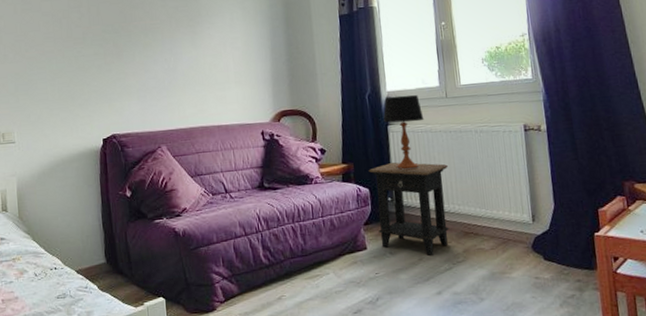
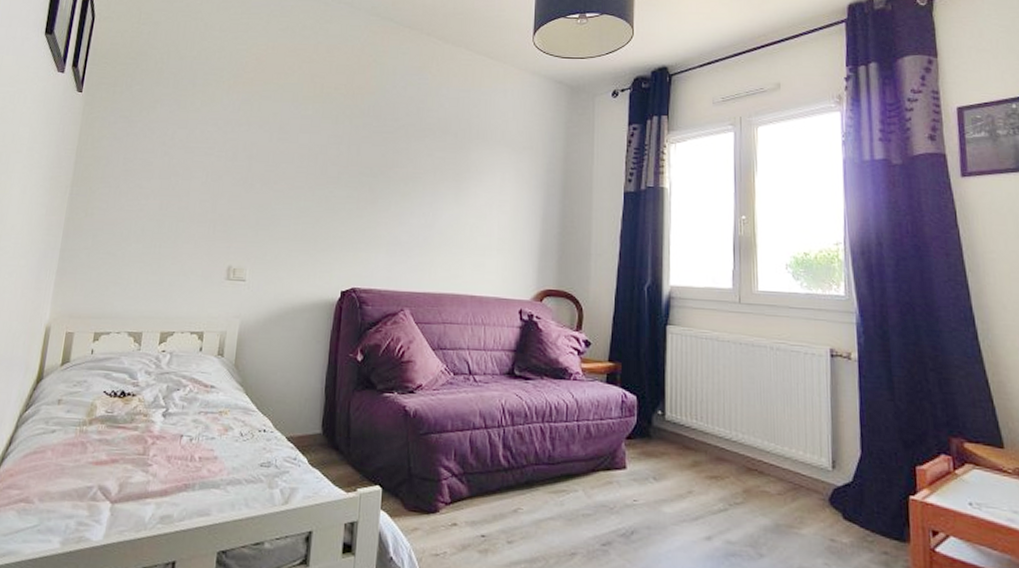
side table: present [368,162,450,256] -> none [638,368,734,490]
table lamp: present [383,94,424,170] -> none [662,292,711,382]

